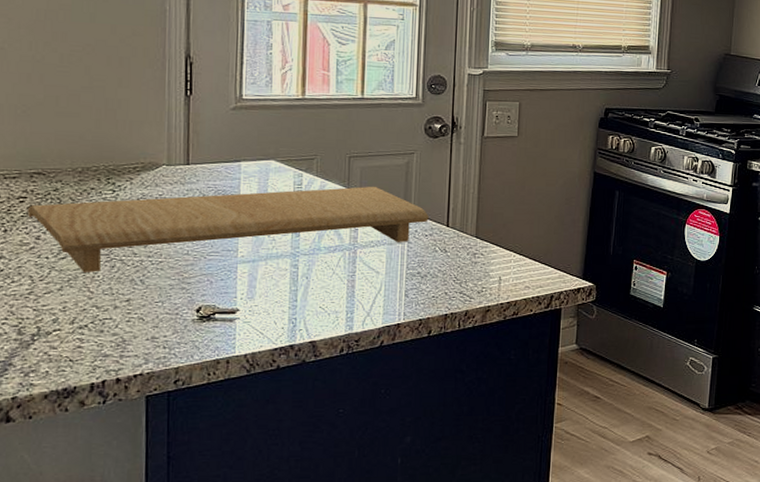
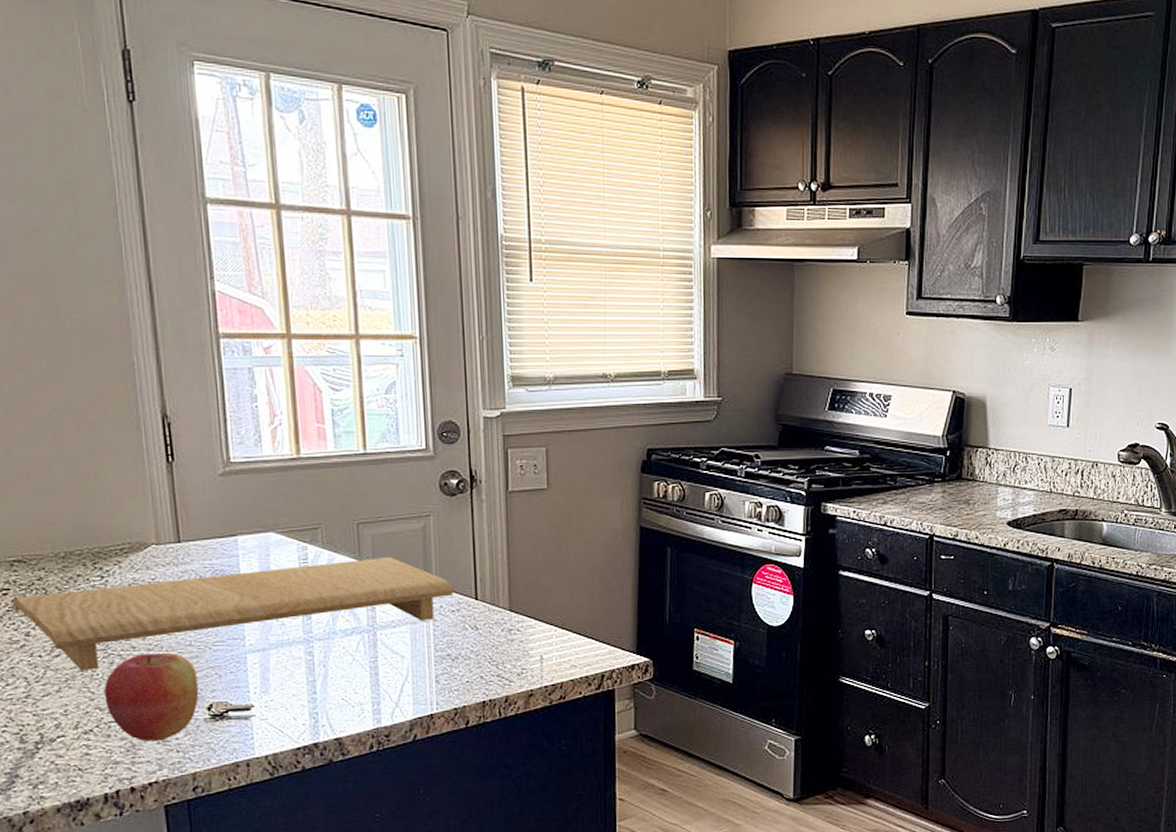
apple: none [102,259,191,338] -> present [104,652,199,742]

